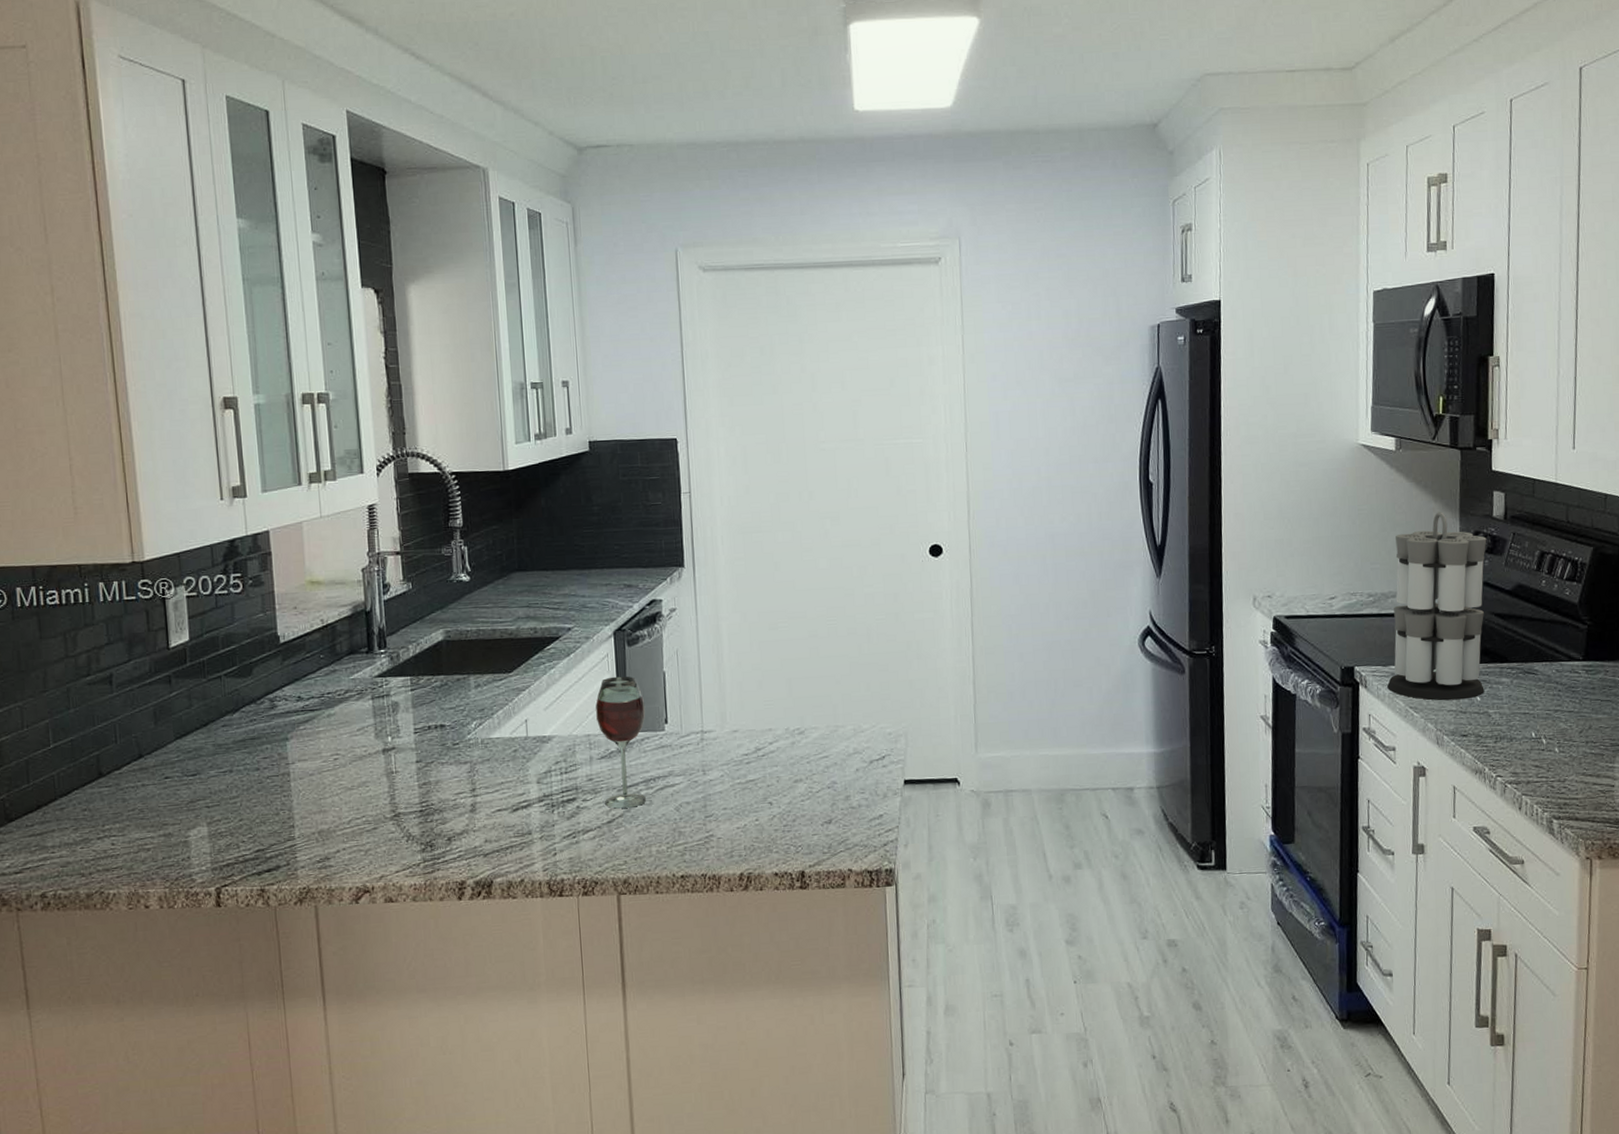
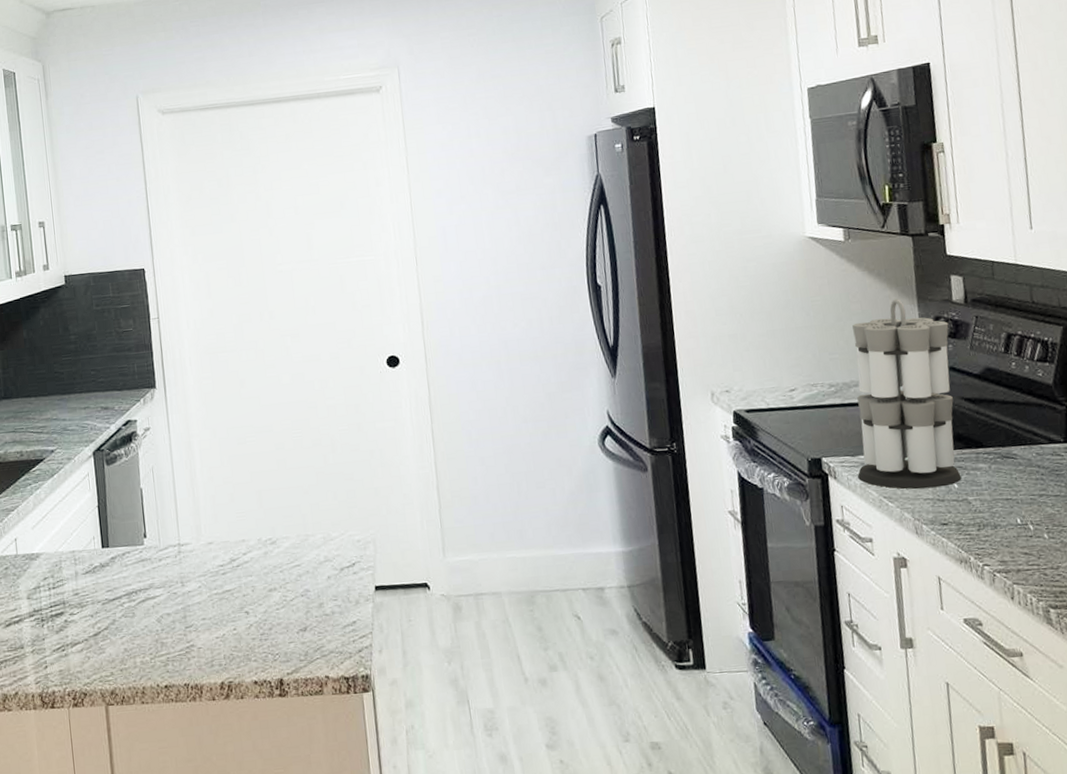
wineglass: present [595,676,646,809] -> none [79,493,129,622]

